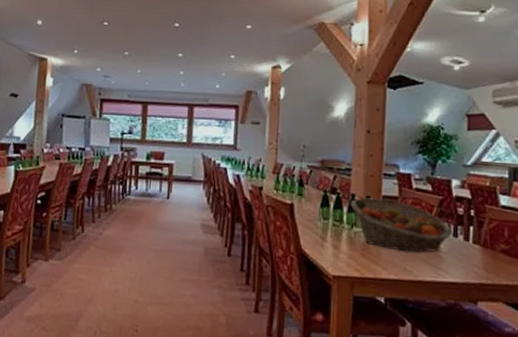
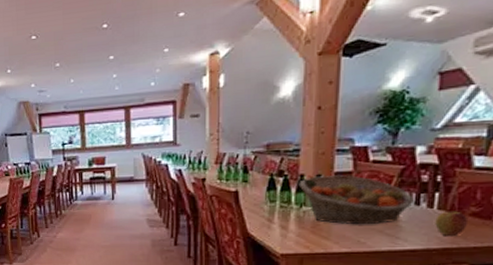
apple: none [471,246,498,271] -> present [435,211,467,235]

